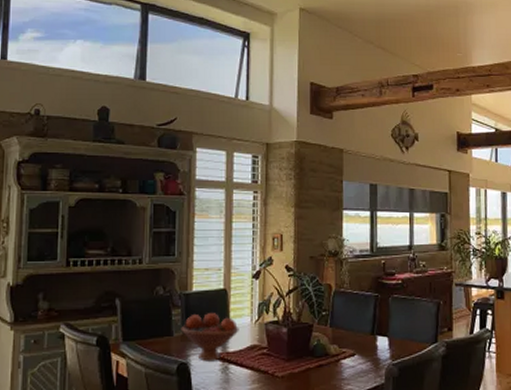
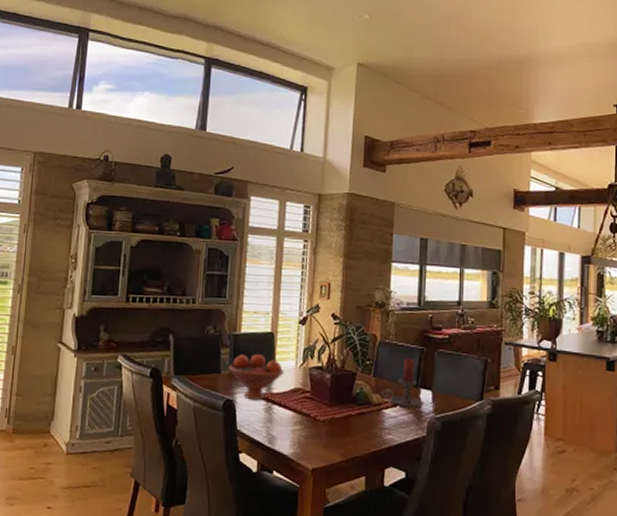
candle holder: none [339,306,381,357] -> present [382,358,425,409]

